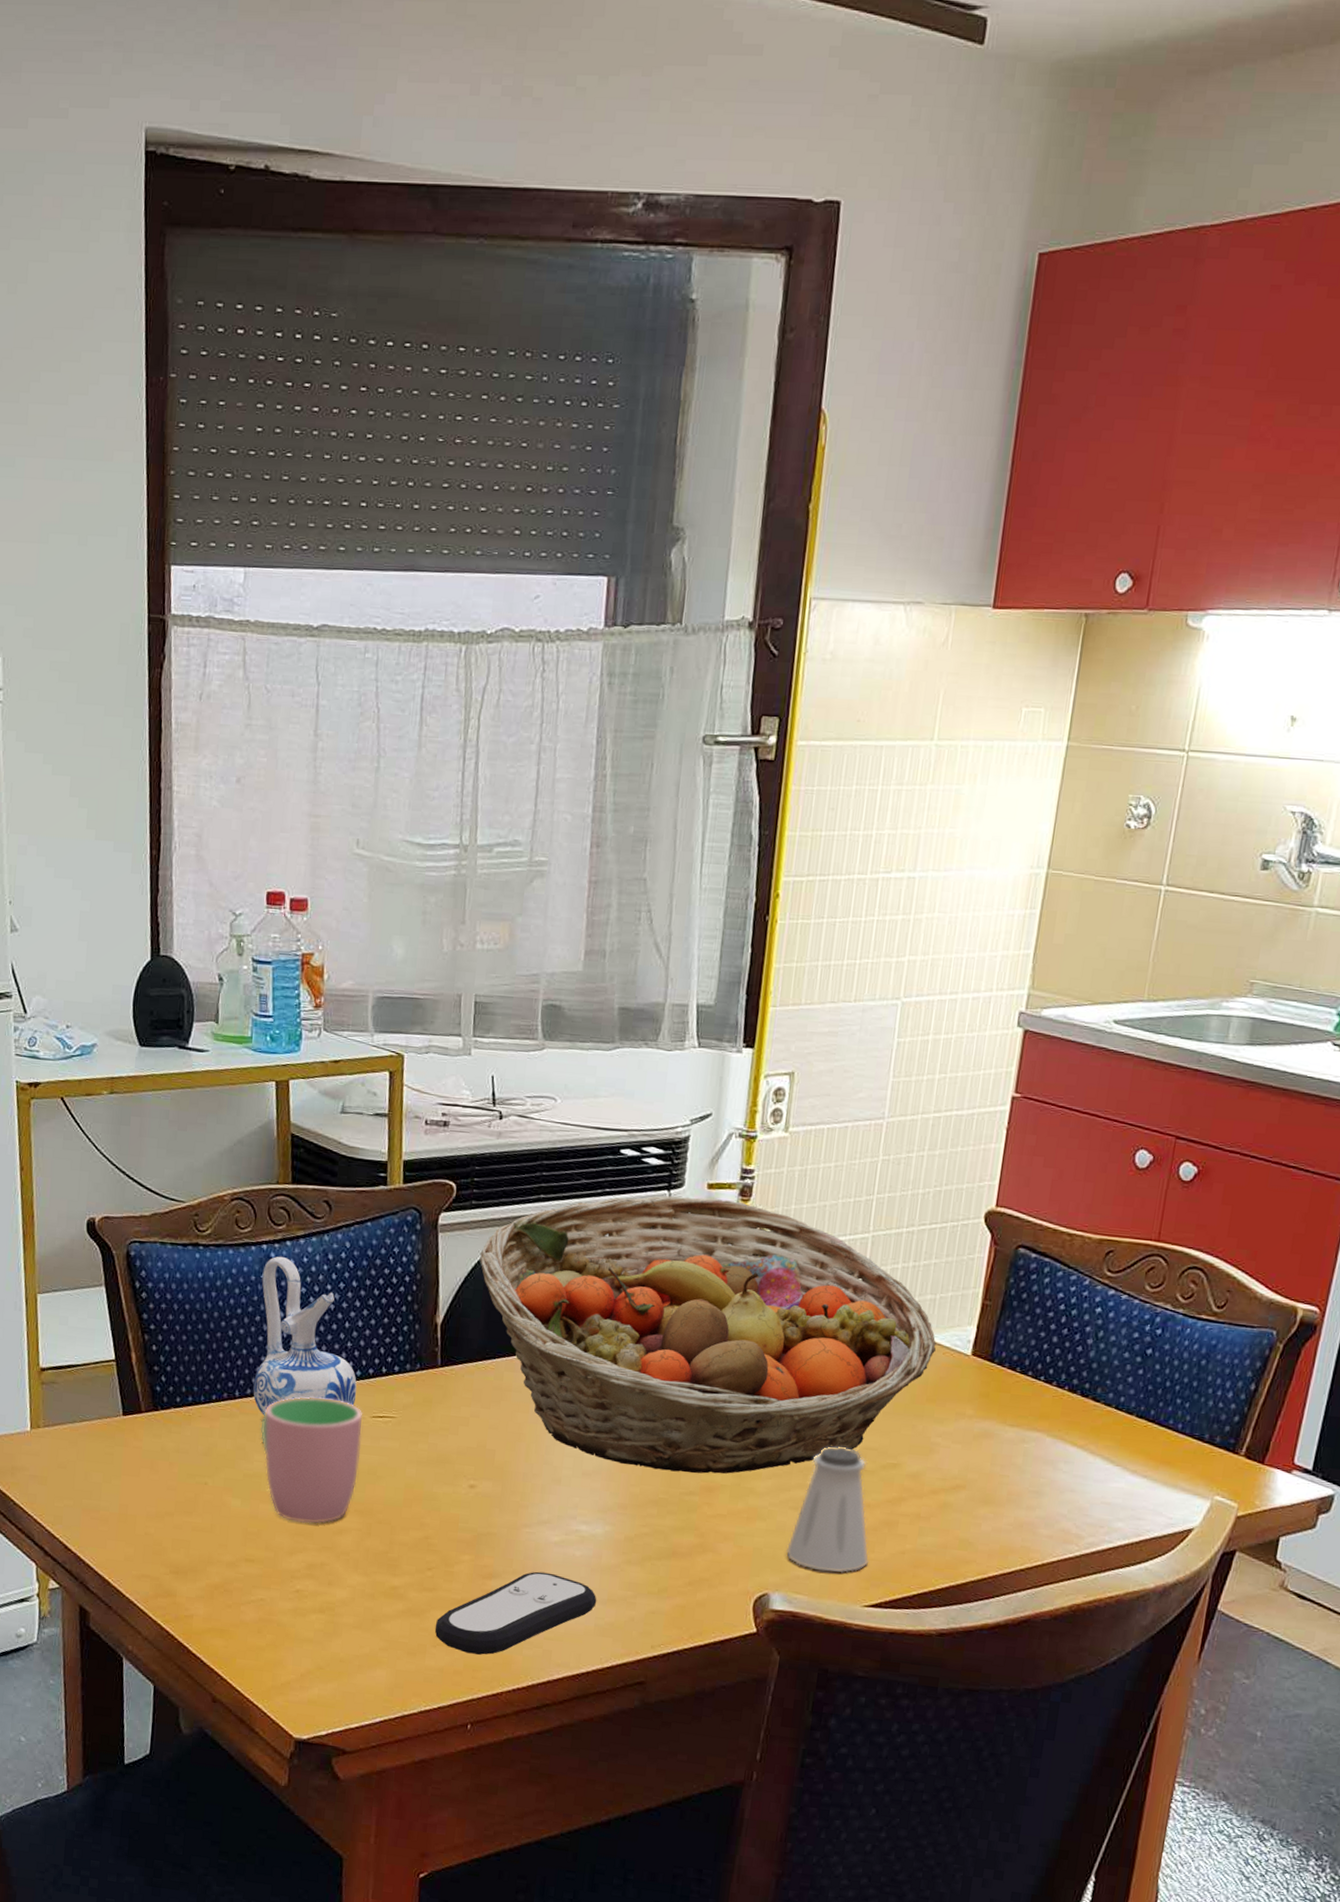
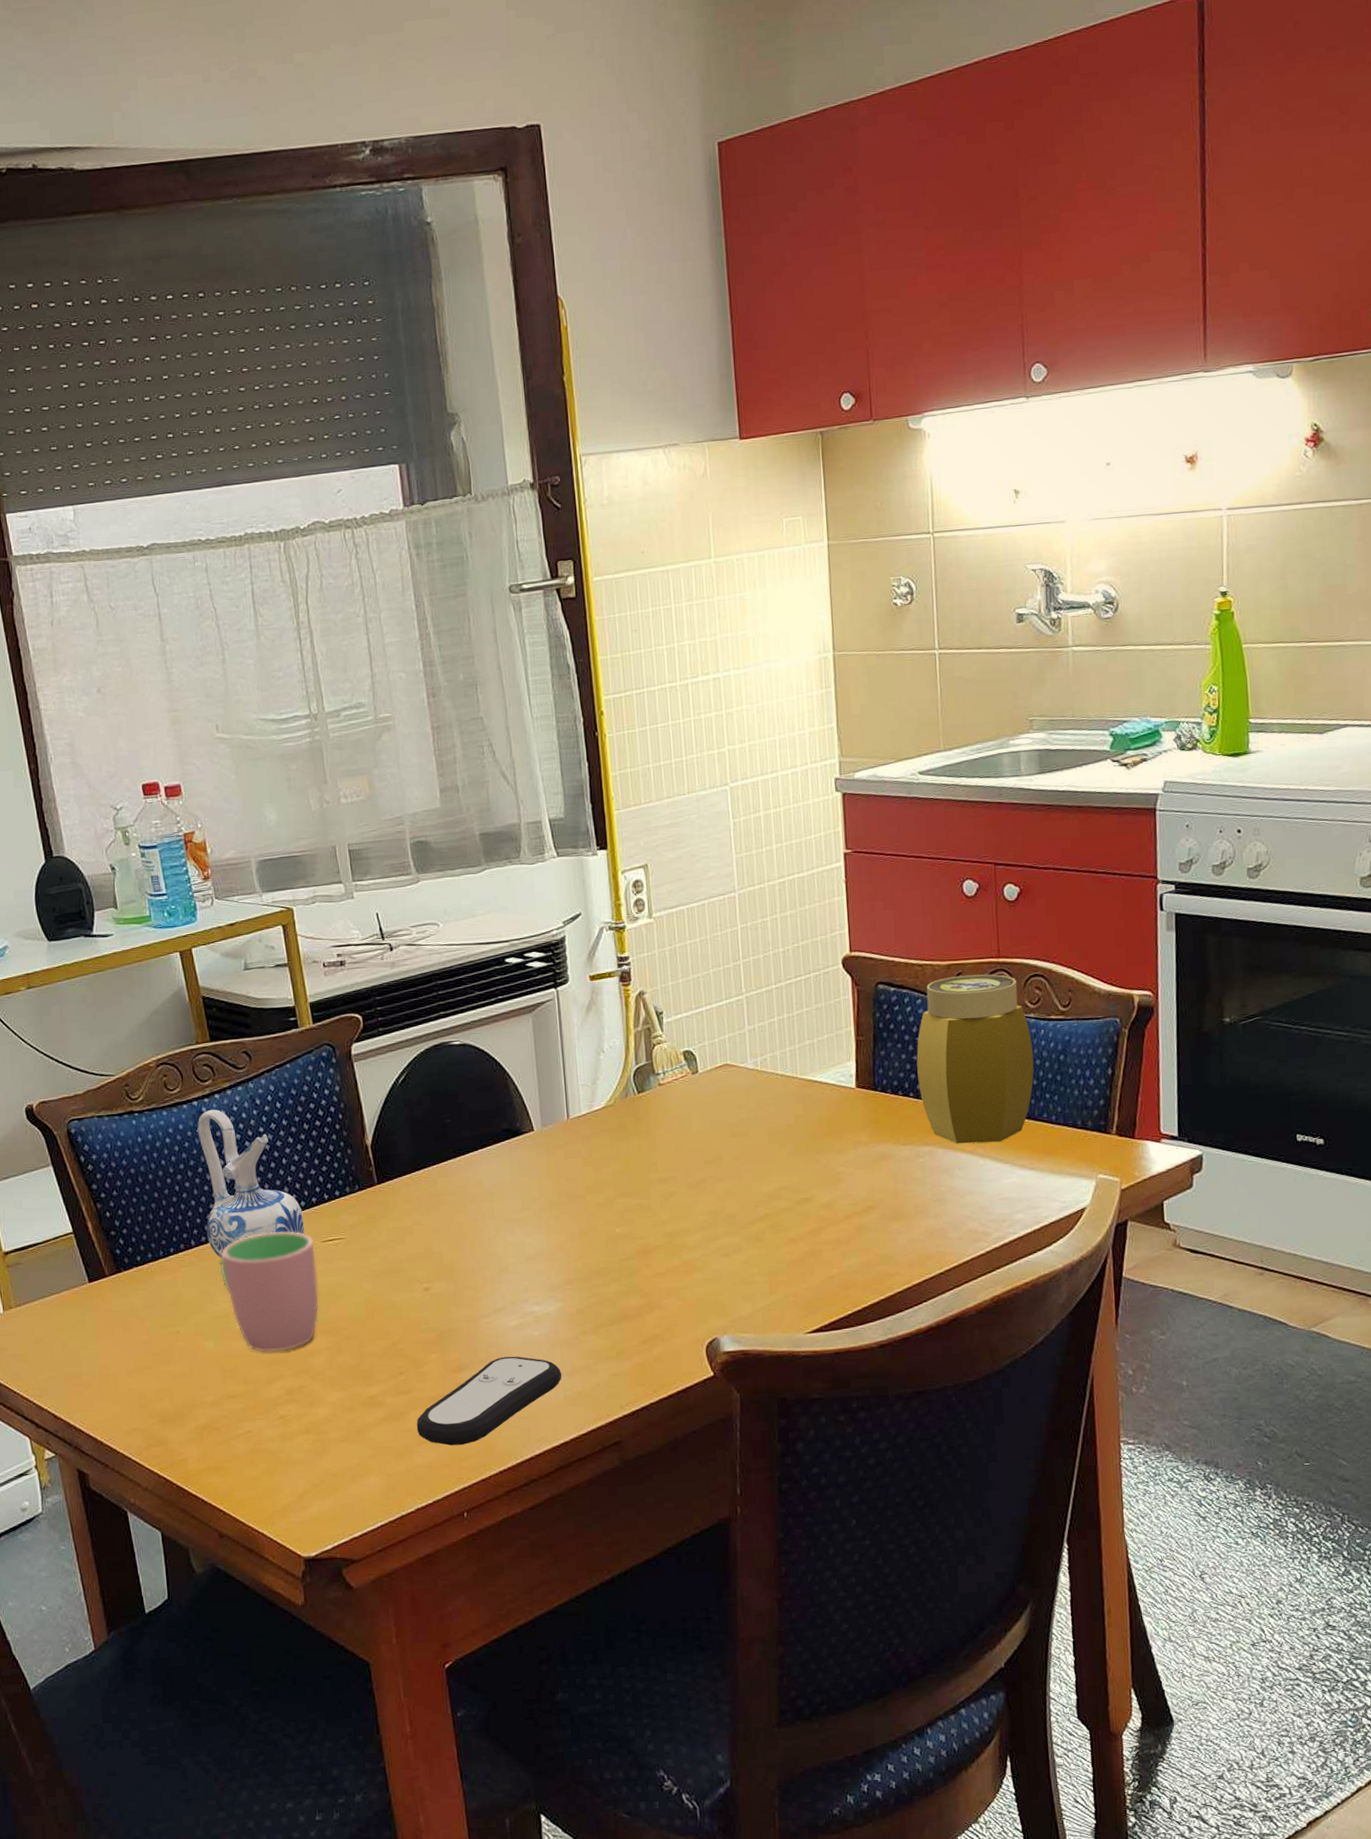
fruit basket: present [480,1196,936,1474] -> none [395,987,823,1244]
saltshaker: present [786,1446,869,1573] -> none [726,1191,803,1308]
jar: none [1039,1253,1175,1442] -> present [916,974,1034,1144]

